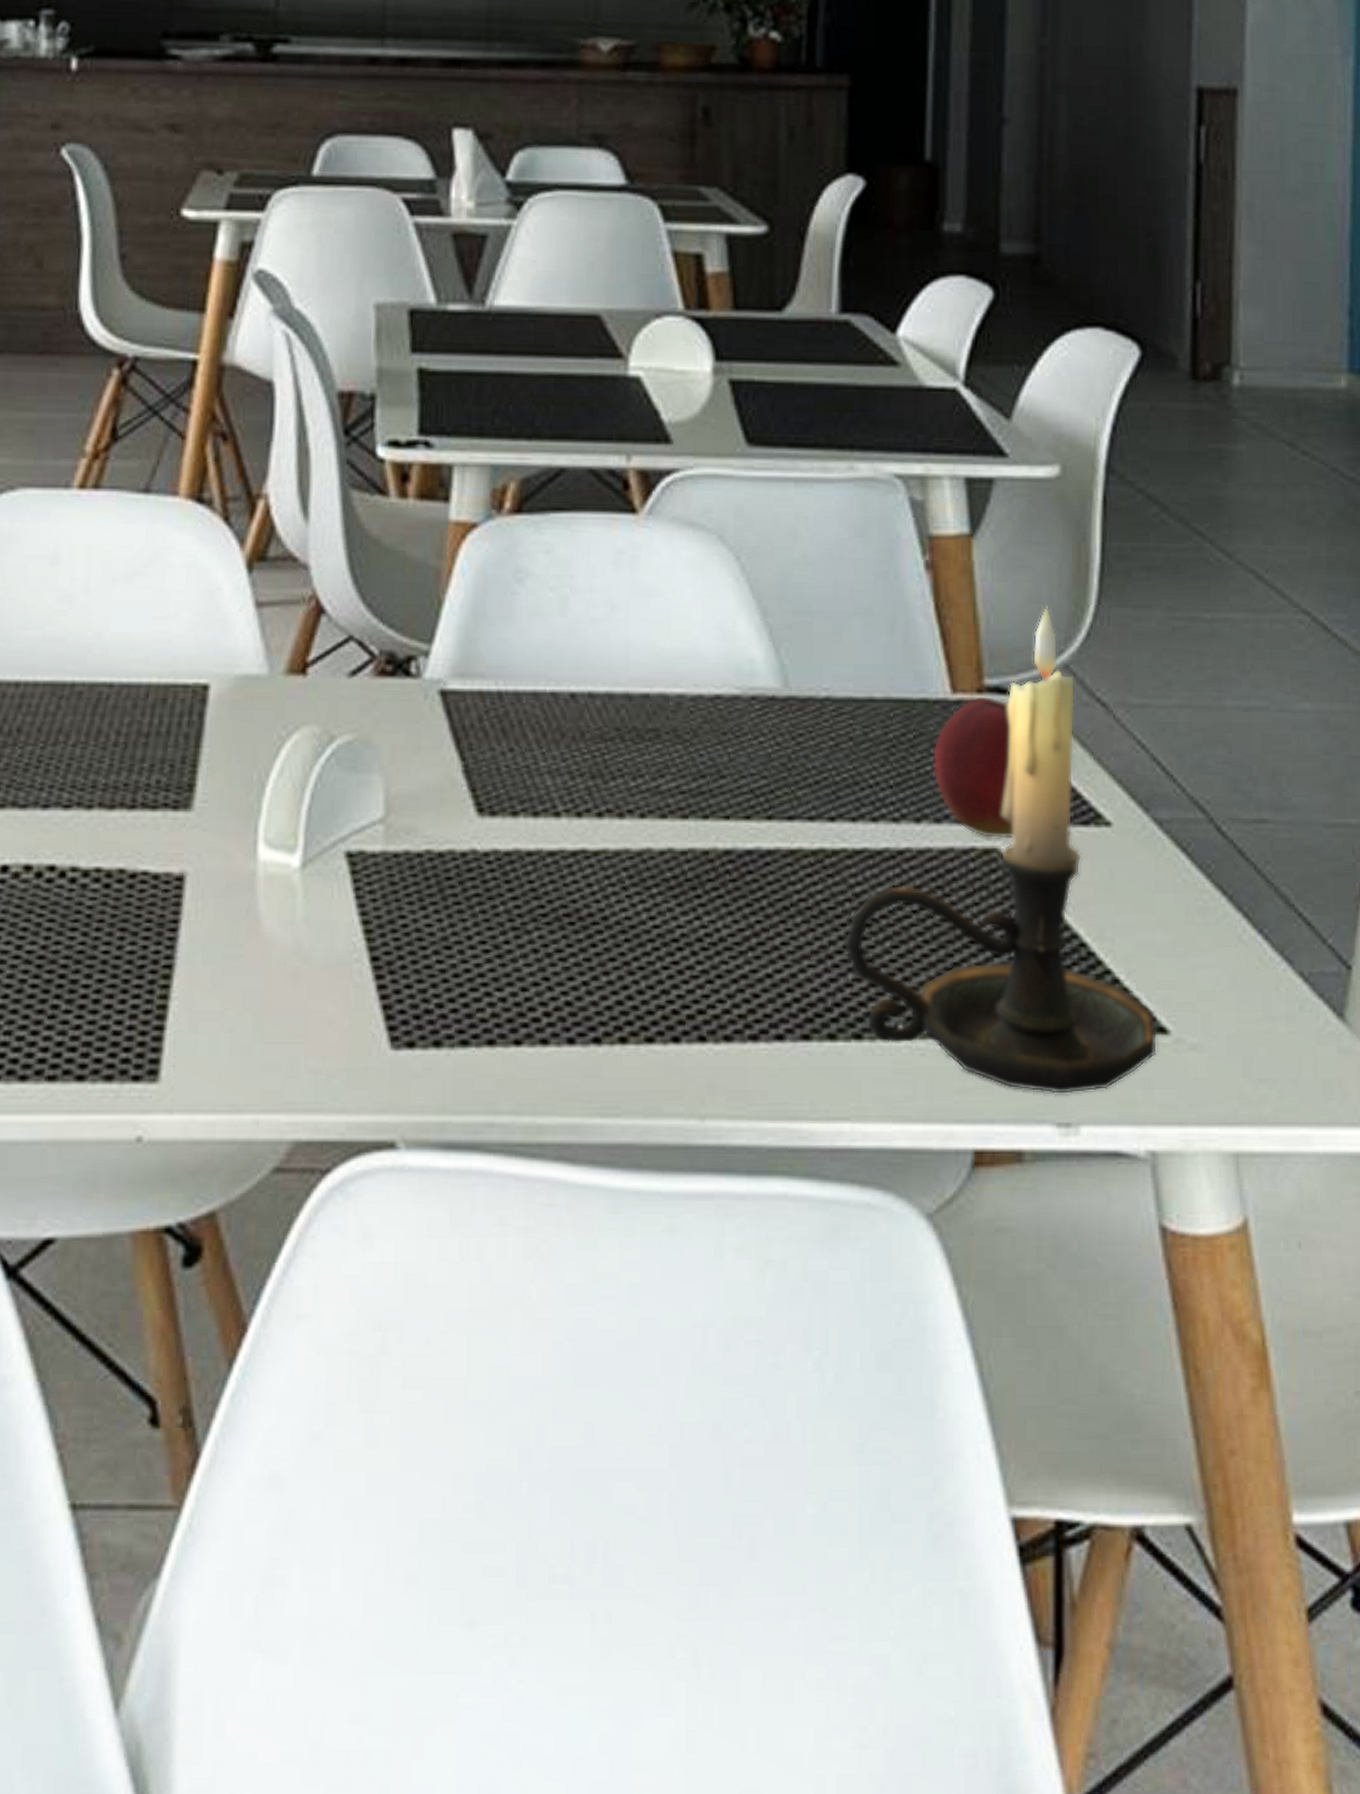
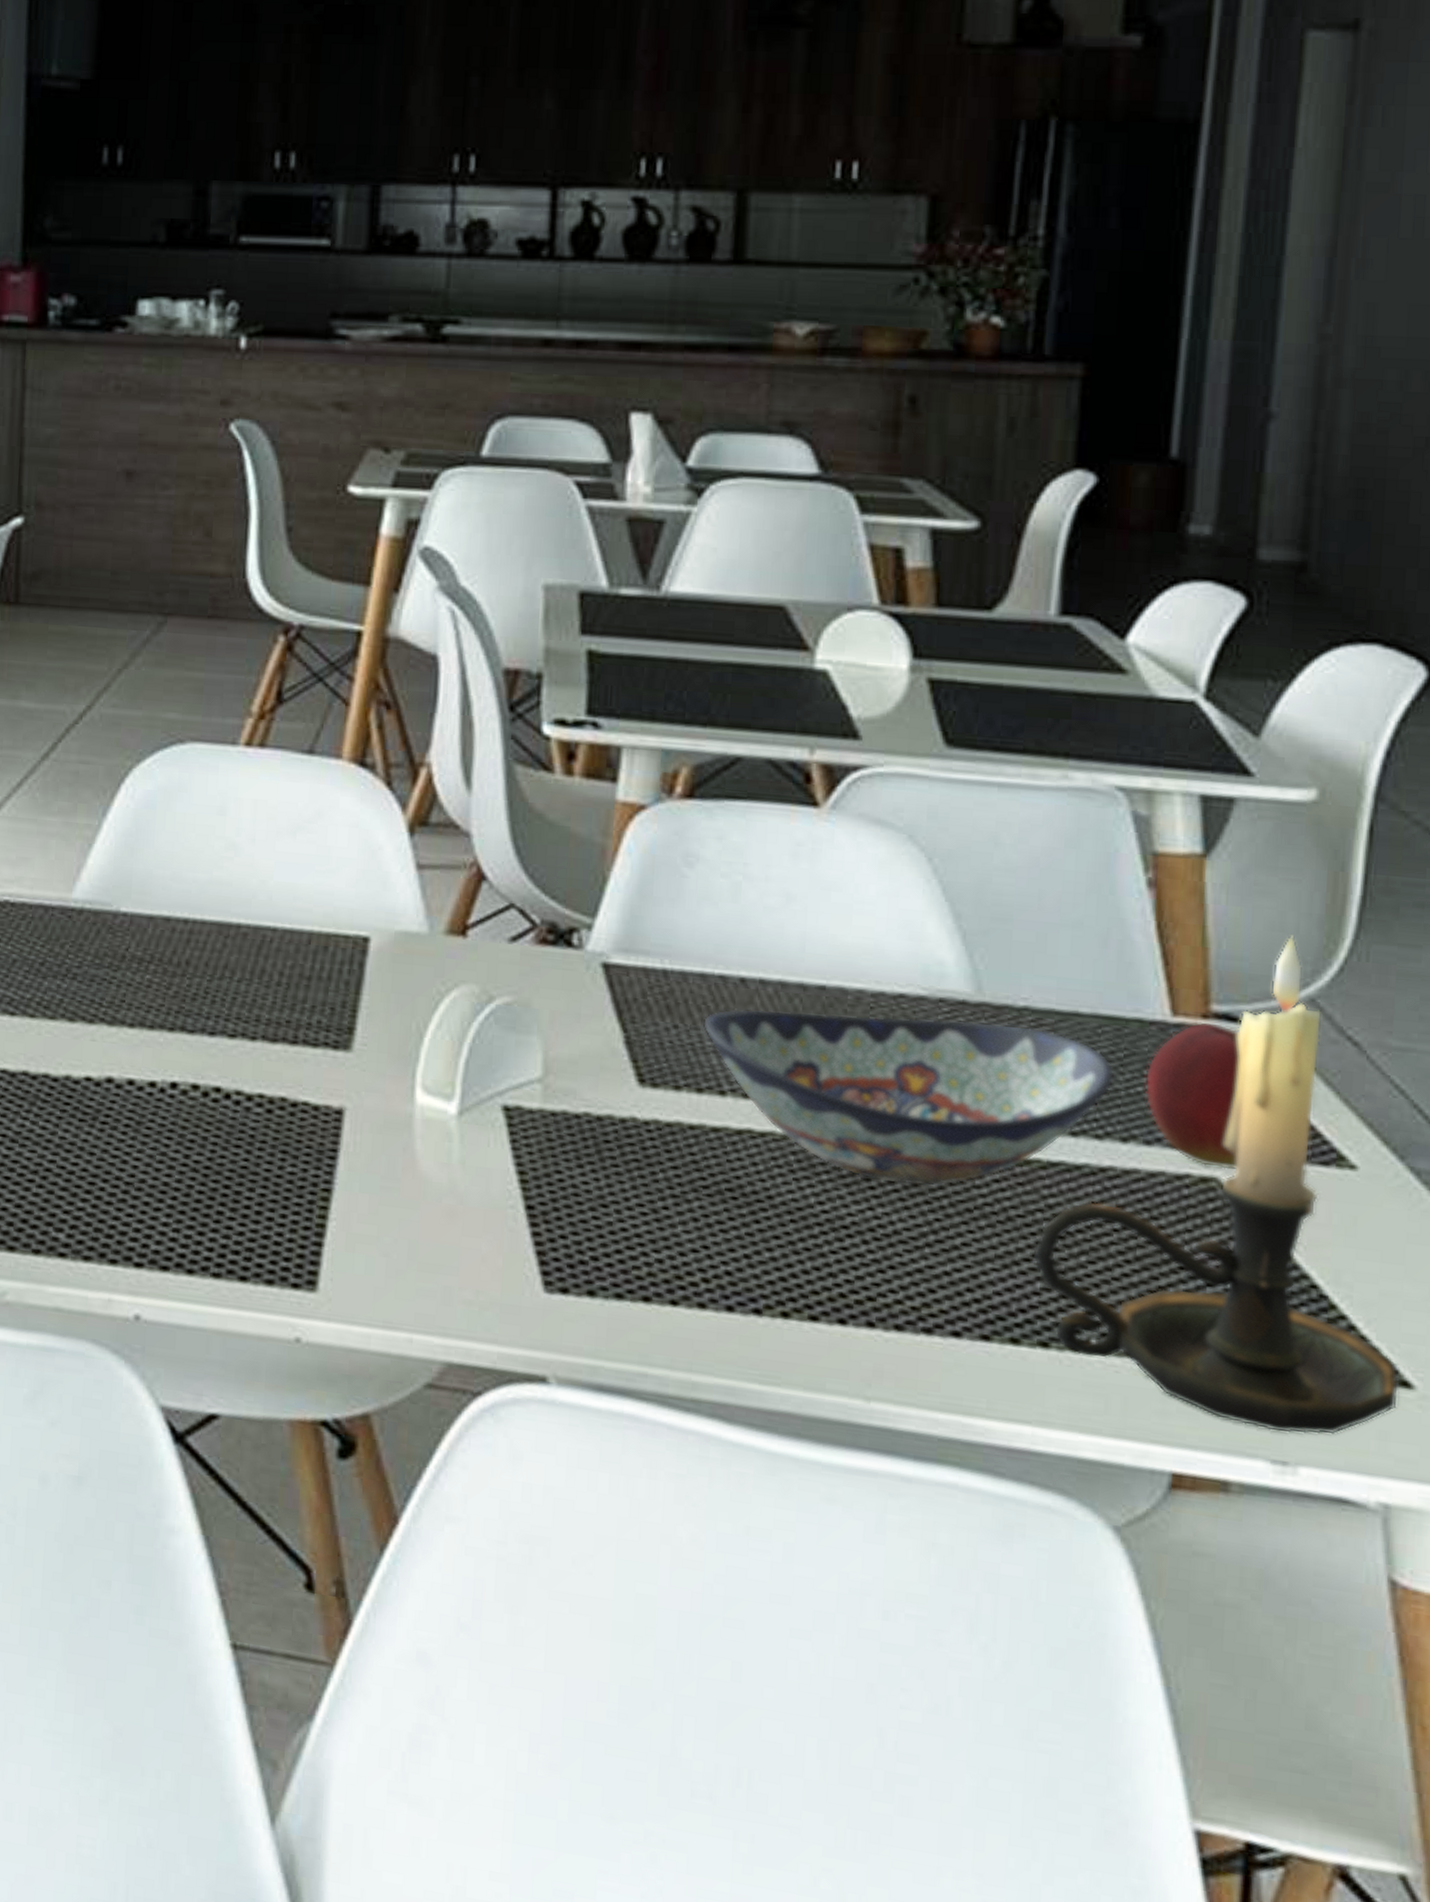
decorative bowl: none [536,716,907,890] -> present [702,1008,1115,1187]

